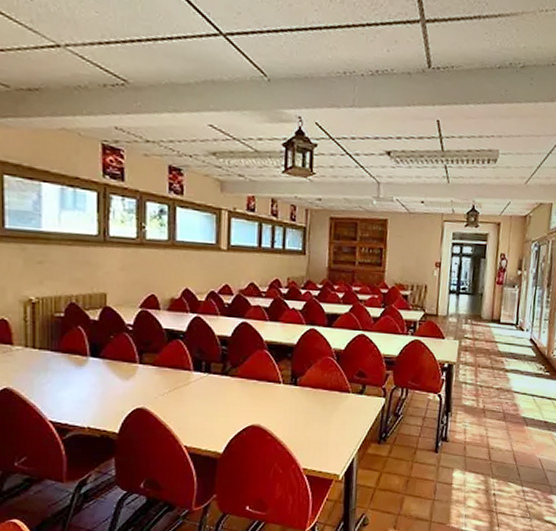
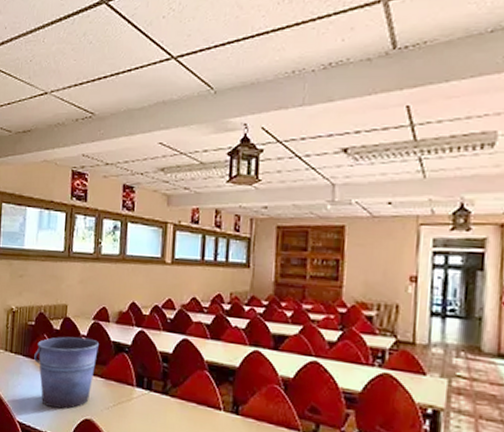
bucket: none [66,326,148,402] -> present [34,336,99,409]

